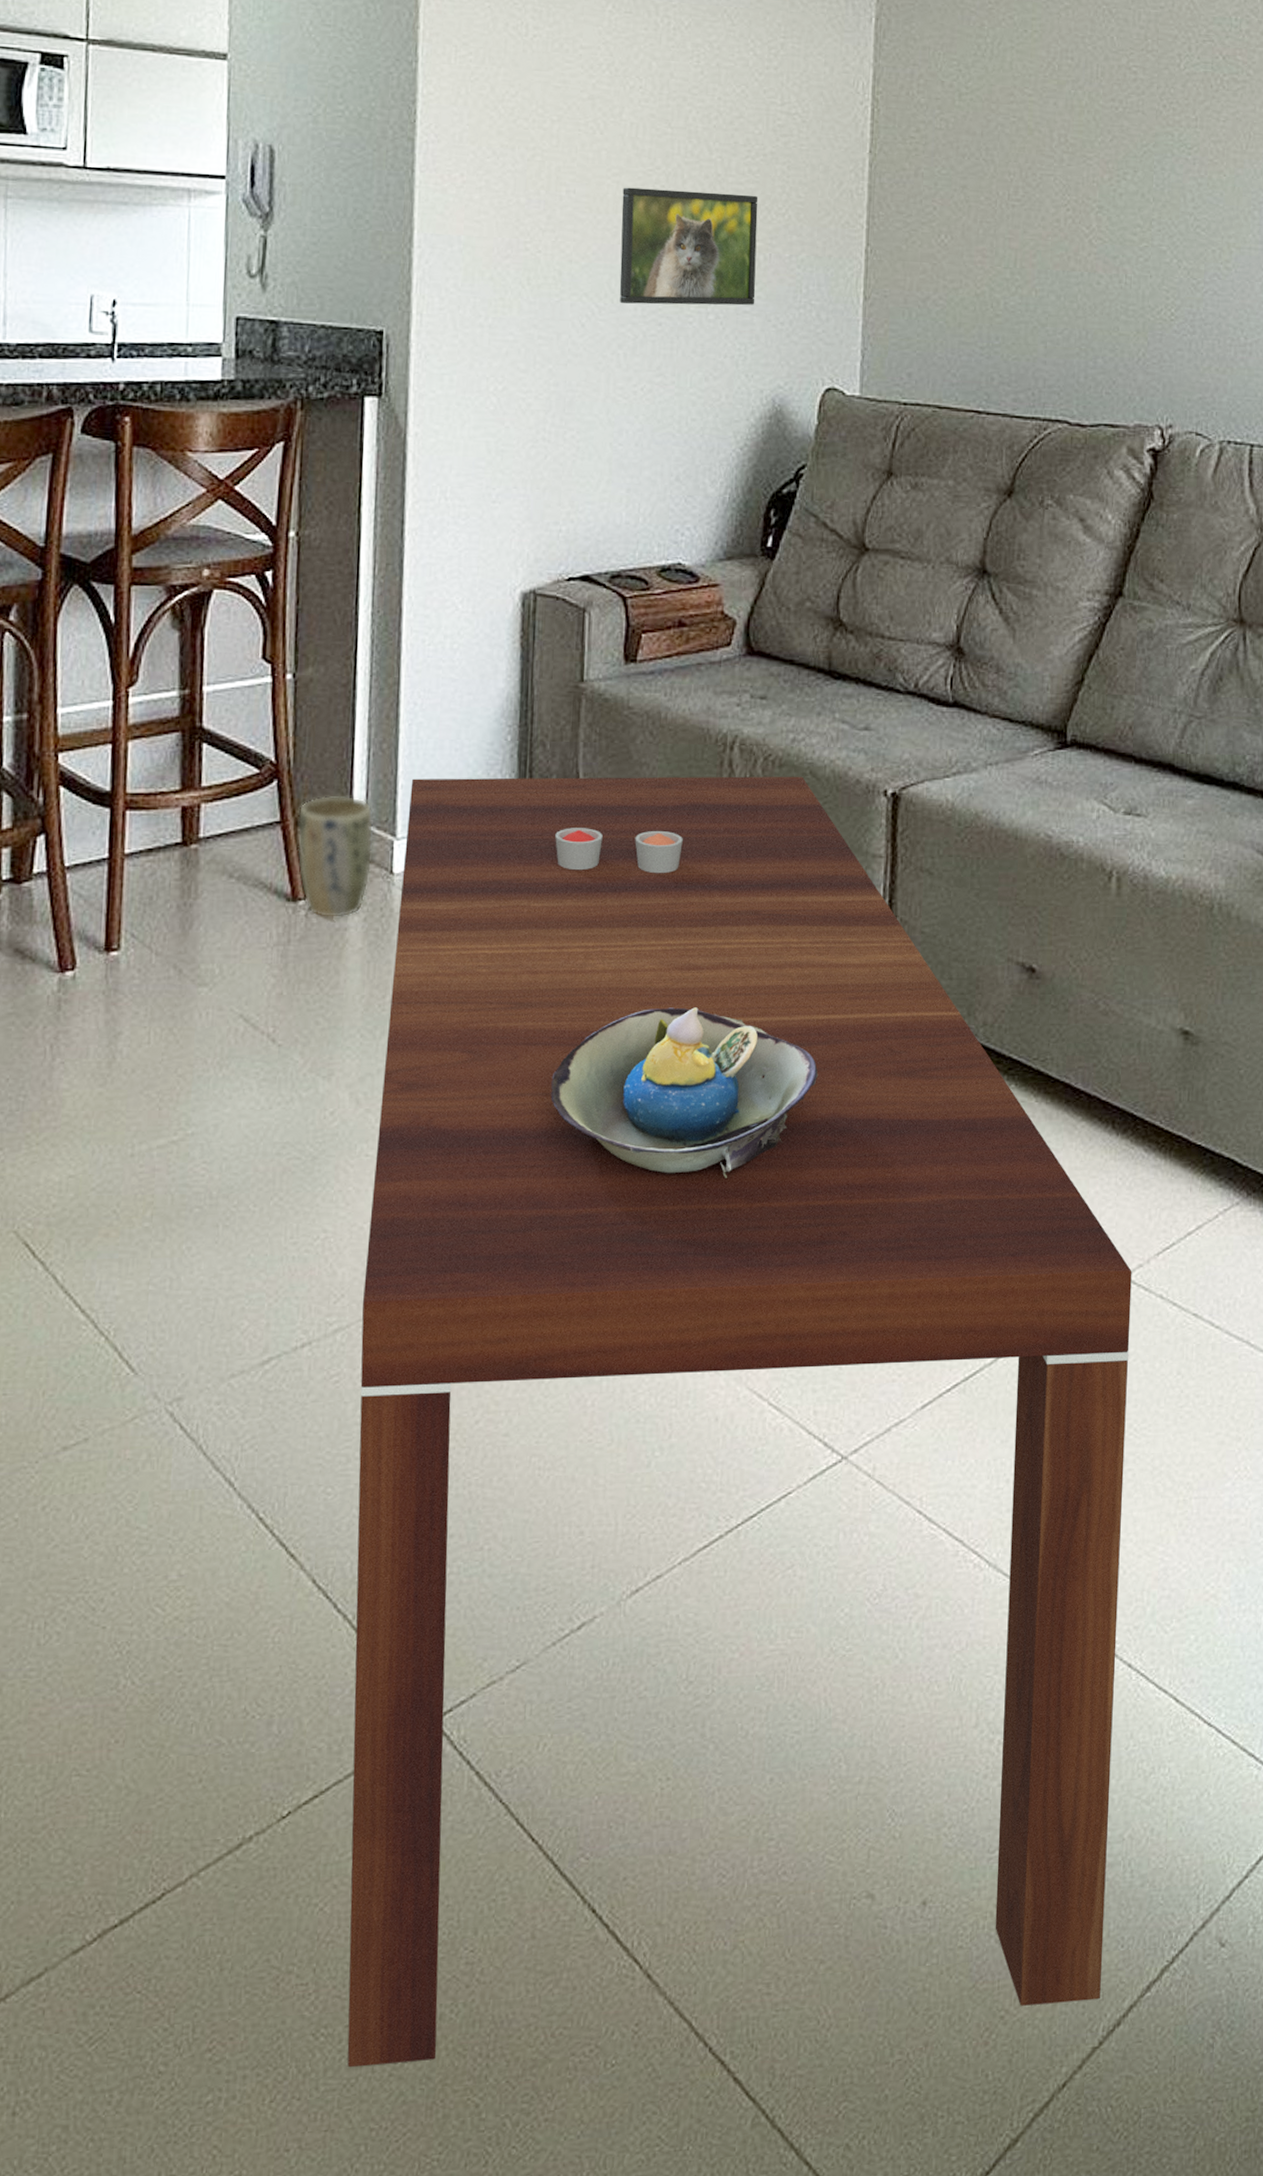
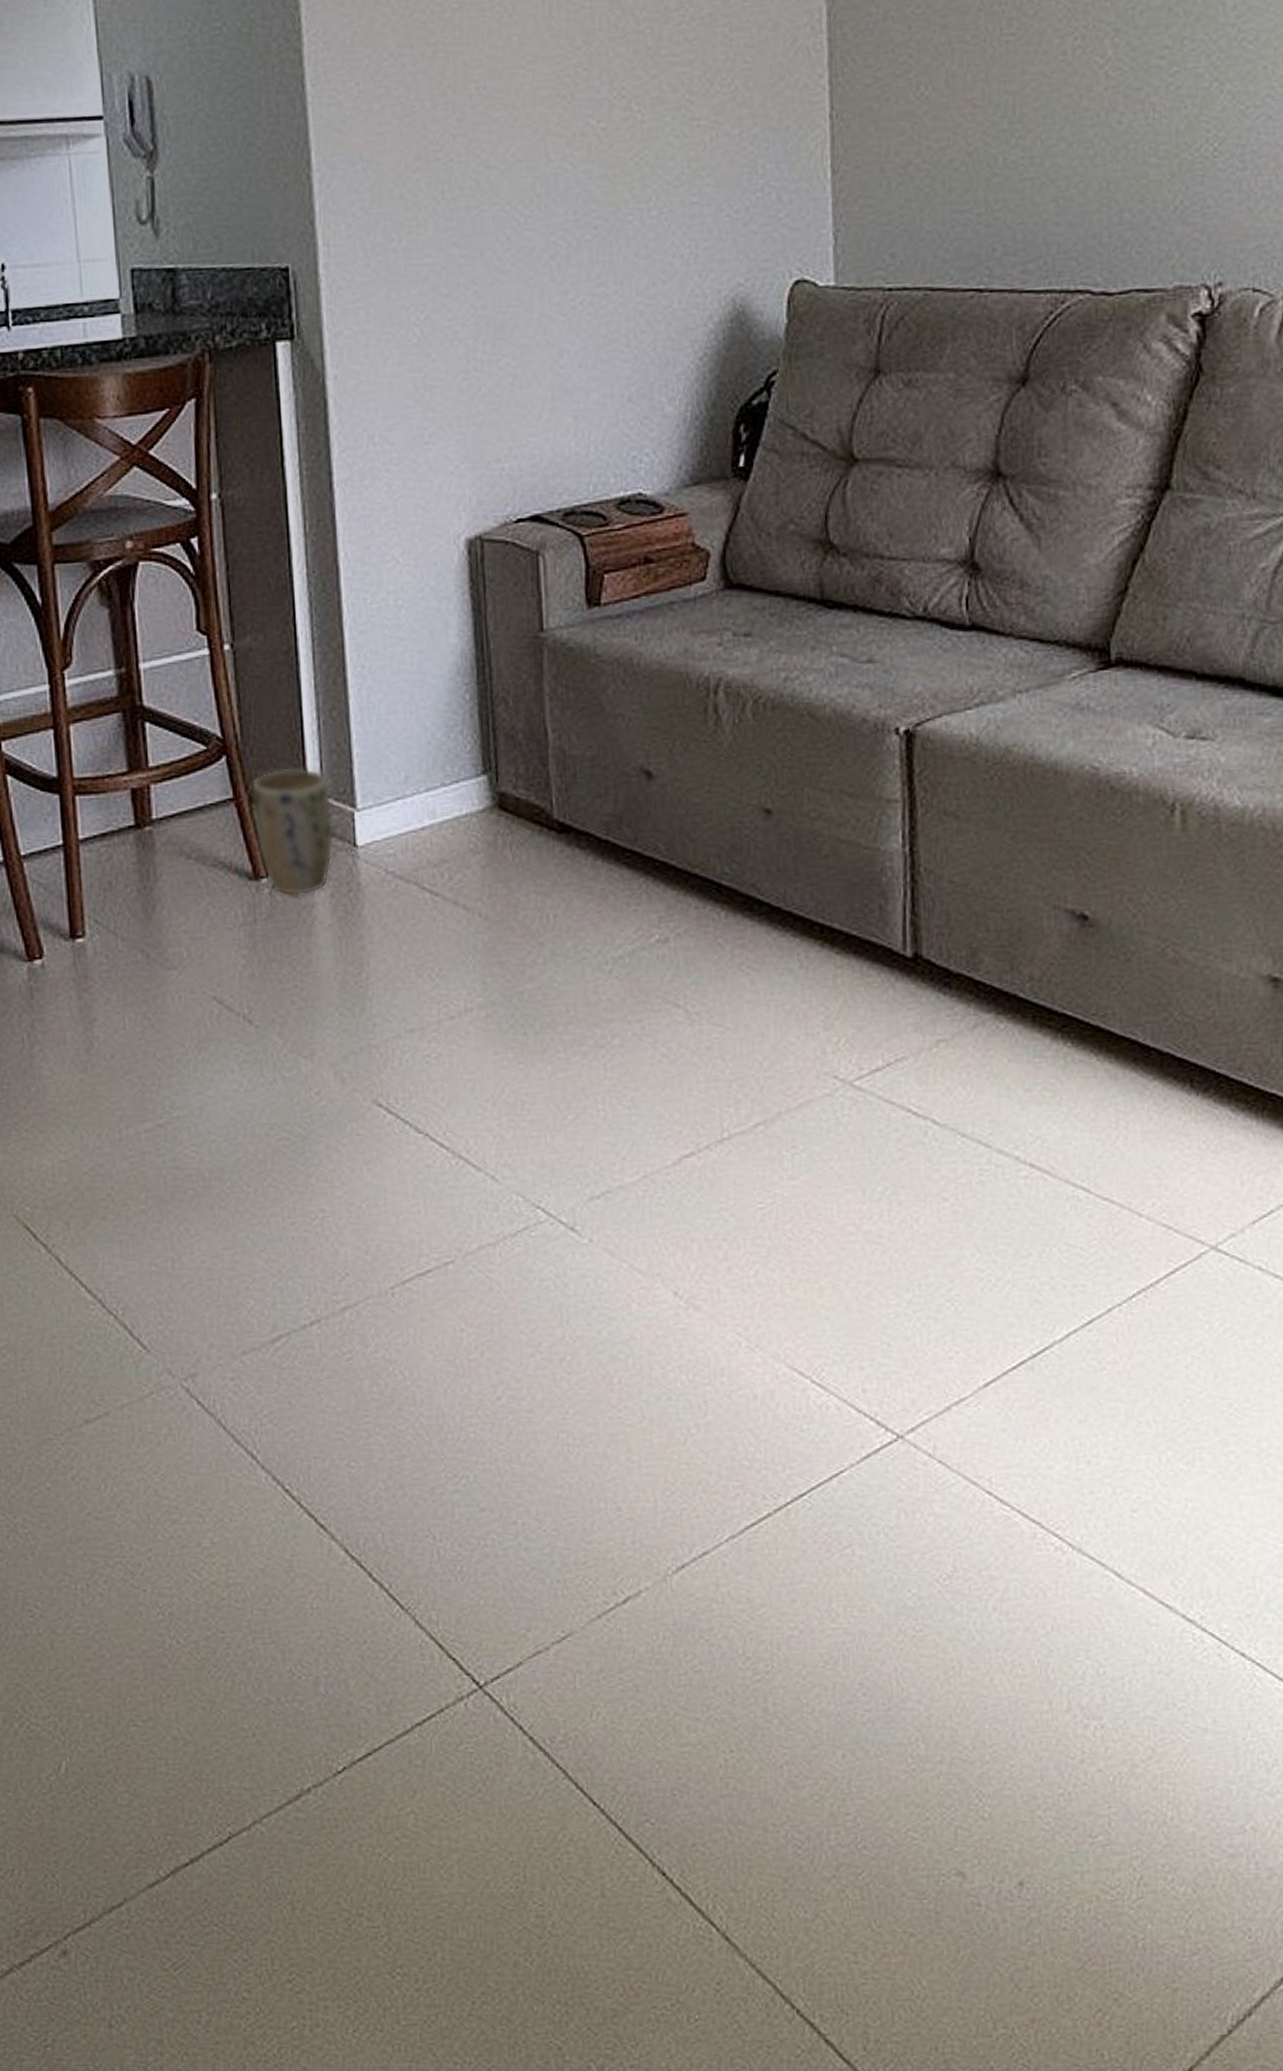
coffee table: present [347,776,1132,2067] -> none [366,718,1228,2005]
decorative bowl: present [551,1007,819,1178] -> none [546,972,842,1150]
candle: present [555,828,683,874] -> none [527,786,669,834]
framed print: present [619,187,759,306] -> none [540,66,704,209]

